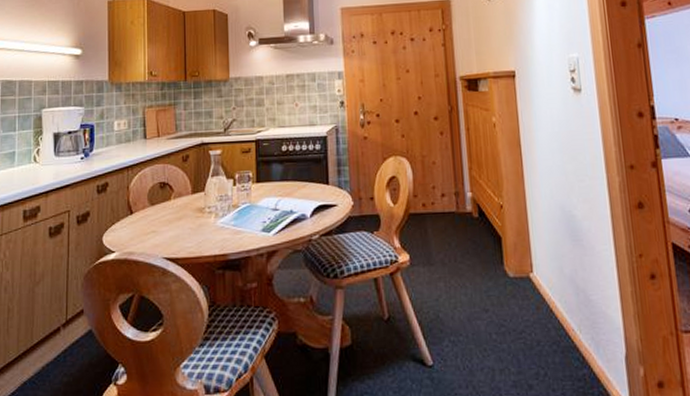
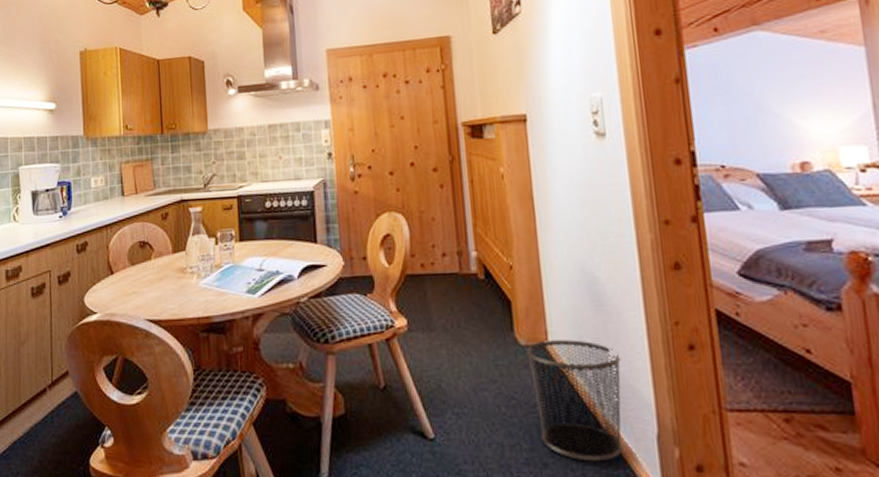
waste bin: none [515,271,597,382] -> present [527,340,624,462]

